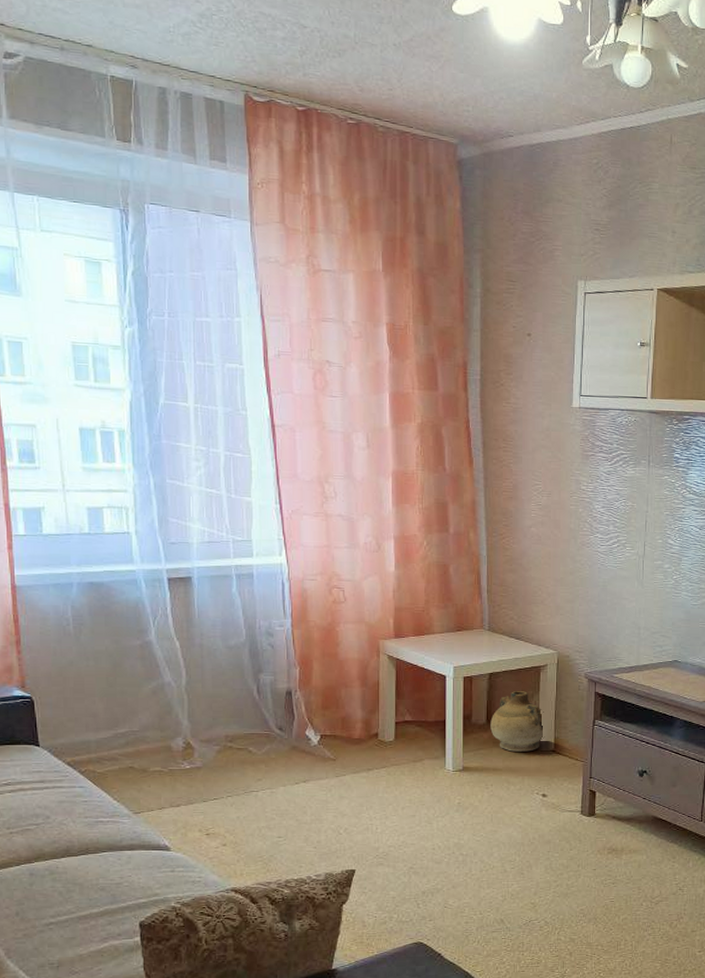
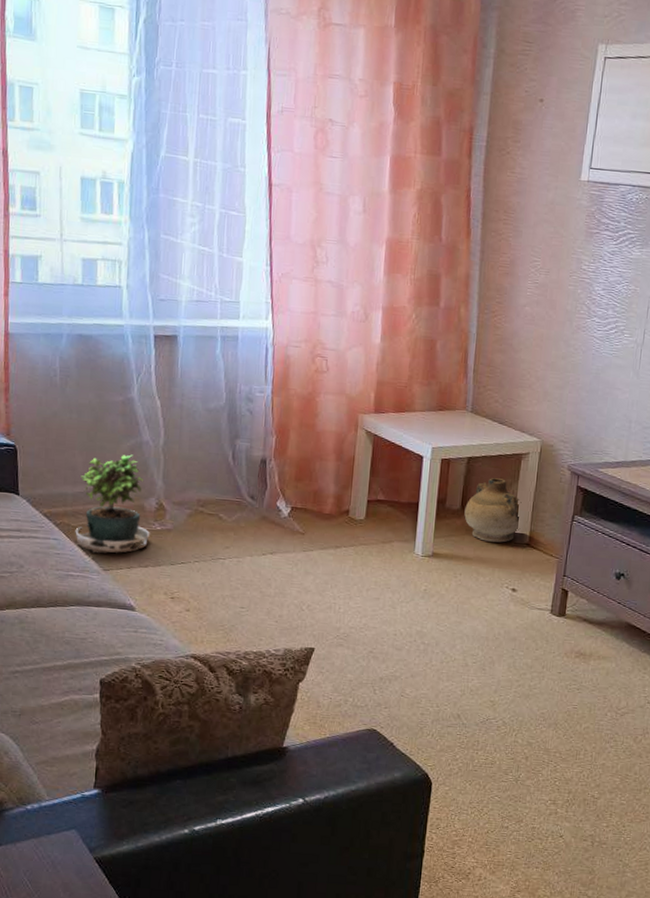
potted plant: none [101,697,179,805] -> present [74,454,150,560]

